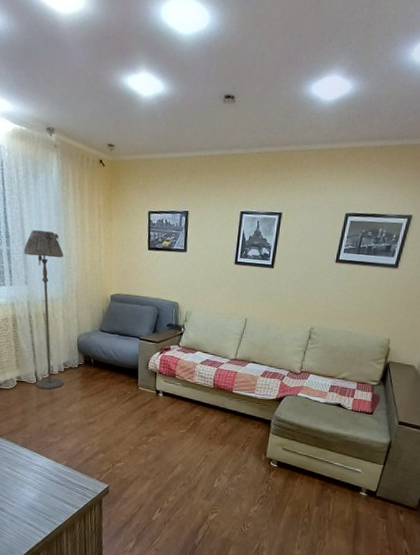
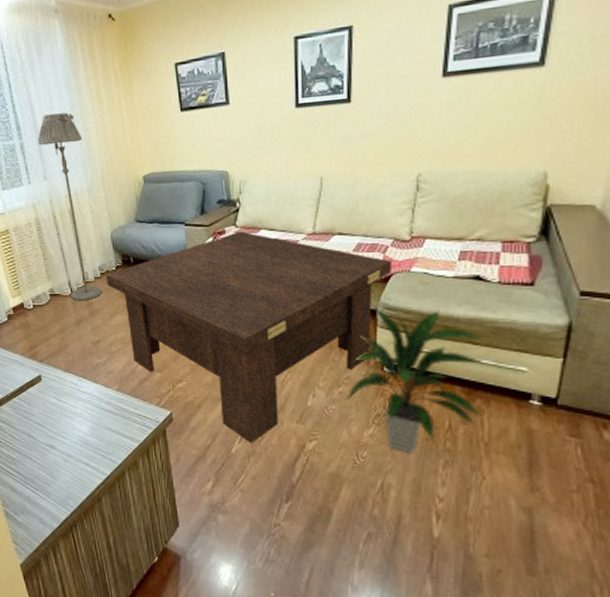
coffee table: none [68,350,286,514] -> present [105,231,392,444]
indoor plant: none [241,416,338,526] -> present [345,304,484,454]

